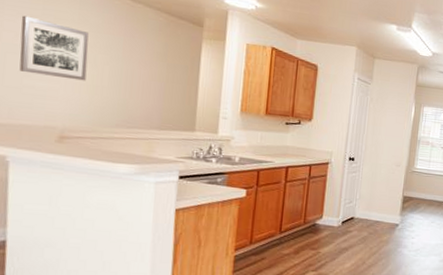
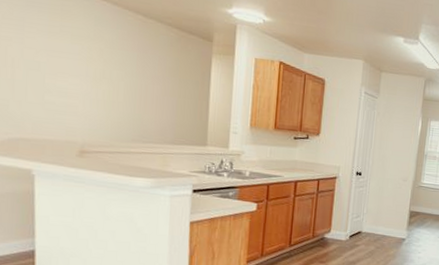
wall art: present [19,15,89,81] -> none [40,32,104,97]

